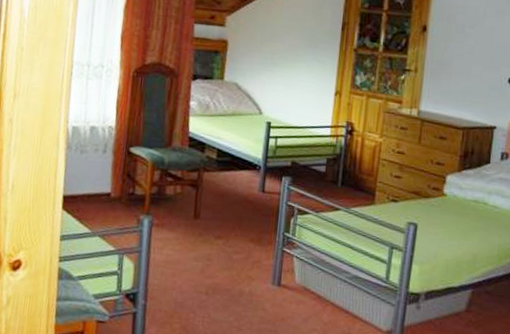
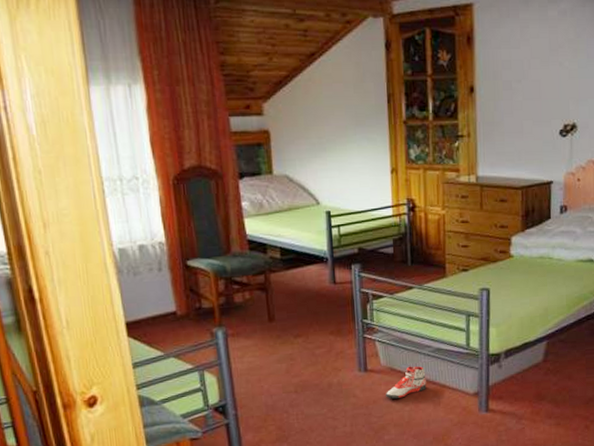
sneaker: none [295,289,339,321] -> present [386,366,427,399]

